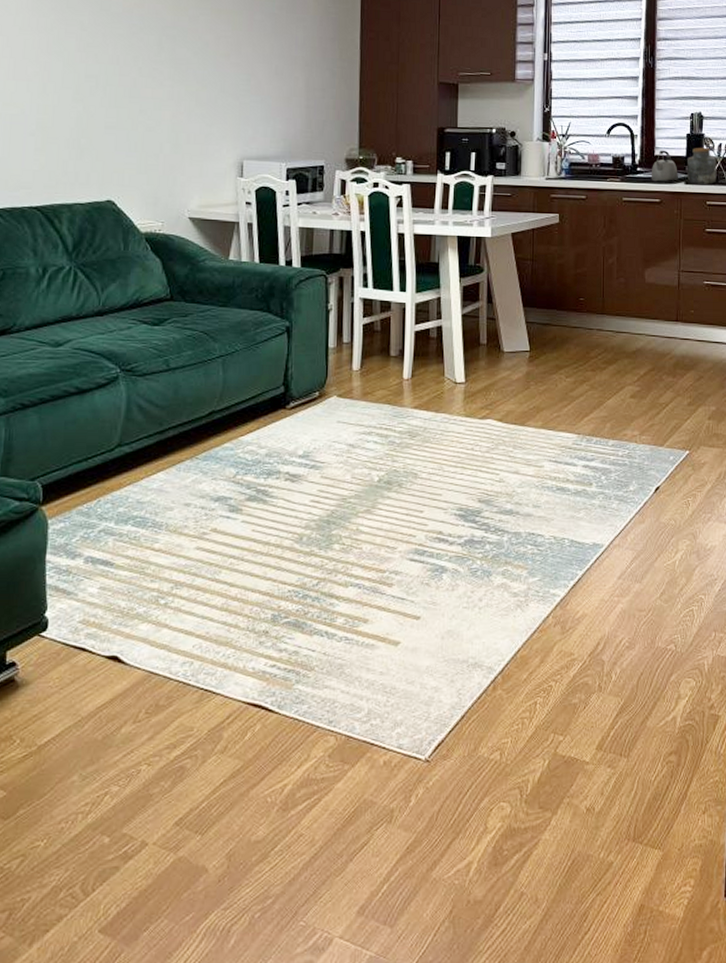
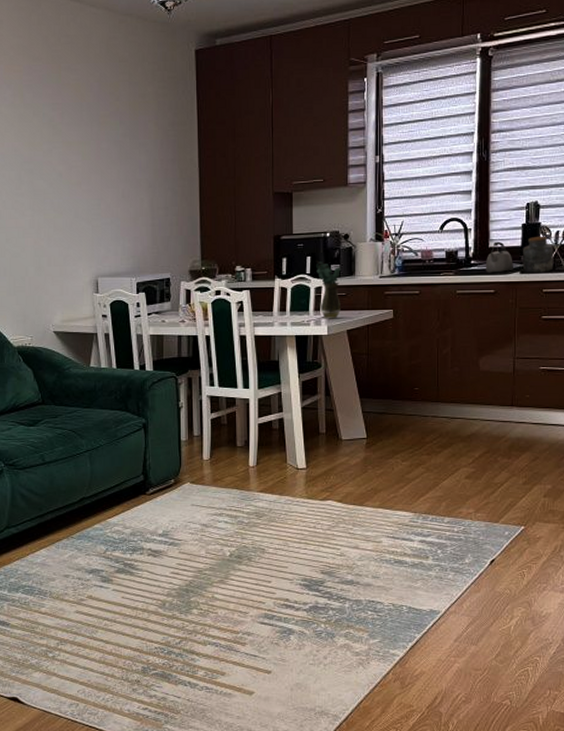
vase: none [481,157,506,221] -> present [316,260,341,319]

